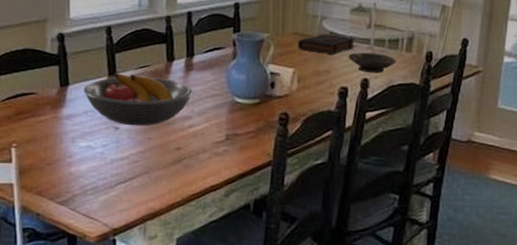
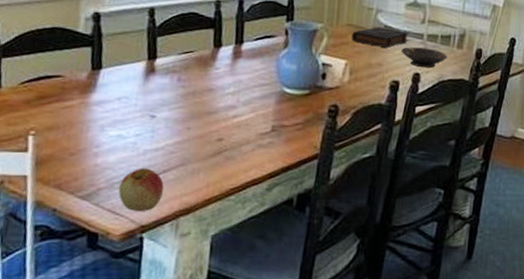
fruit bowl: present [83,73,193,126] -> none [118,57,240,115]
apple: none [92,176,130,216] -> present [119,168,164,211]

